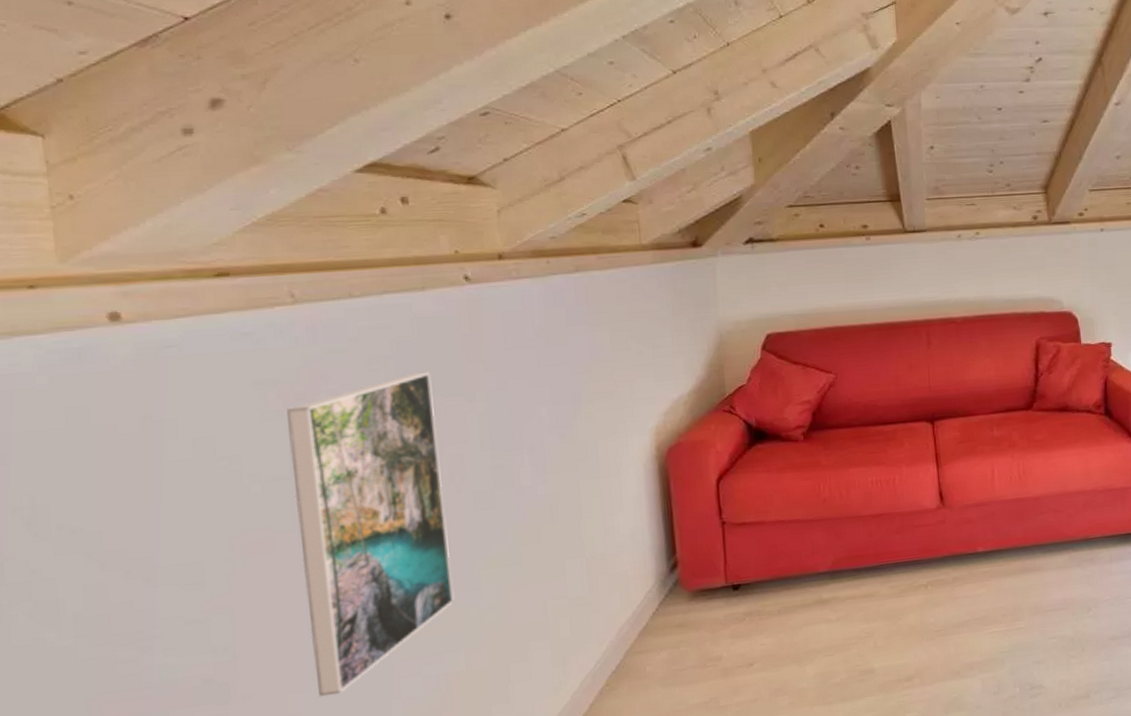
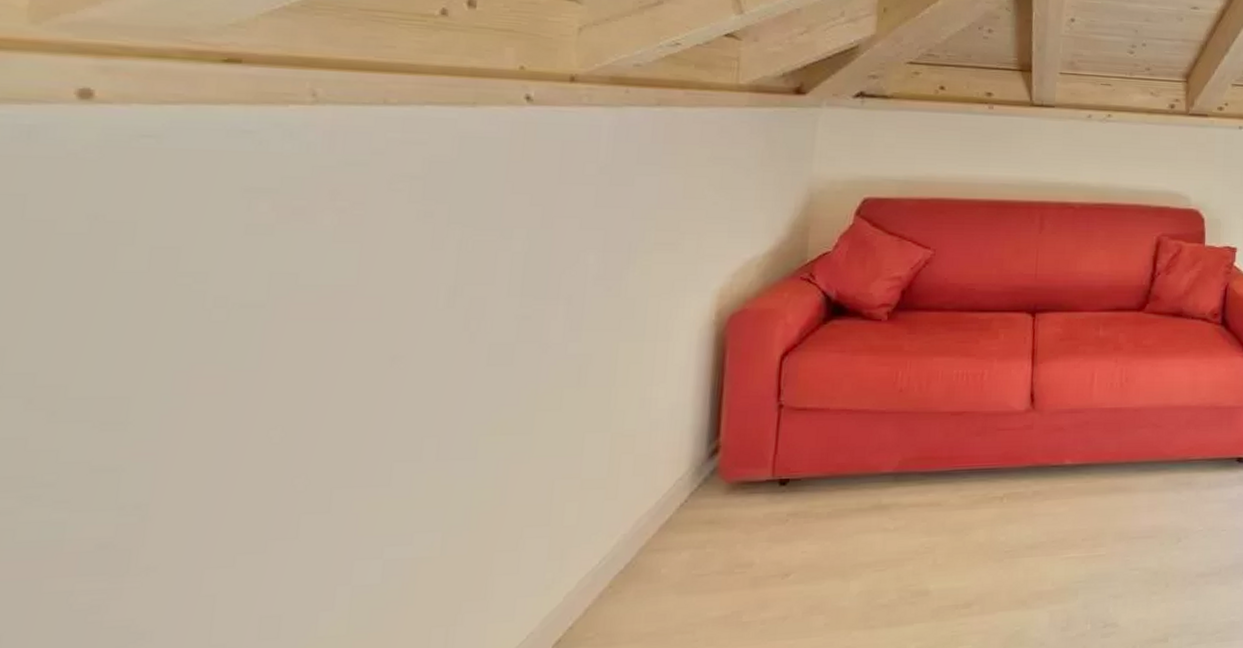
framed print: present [287,372,455,697] -> none [245,198,464,577]

